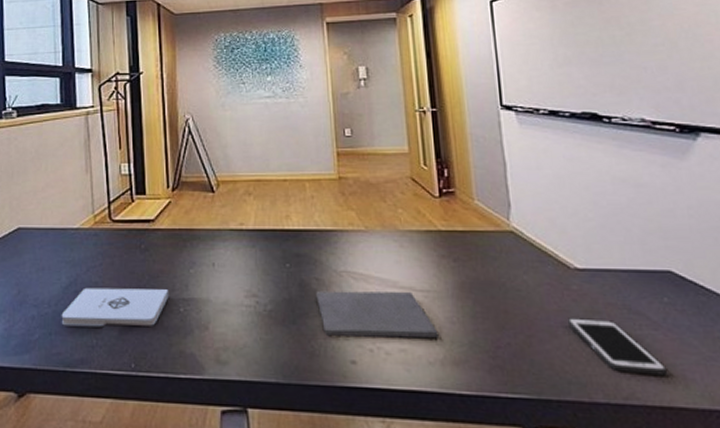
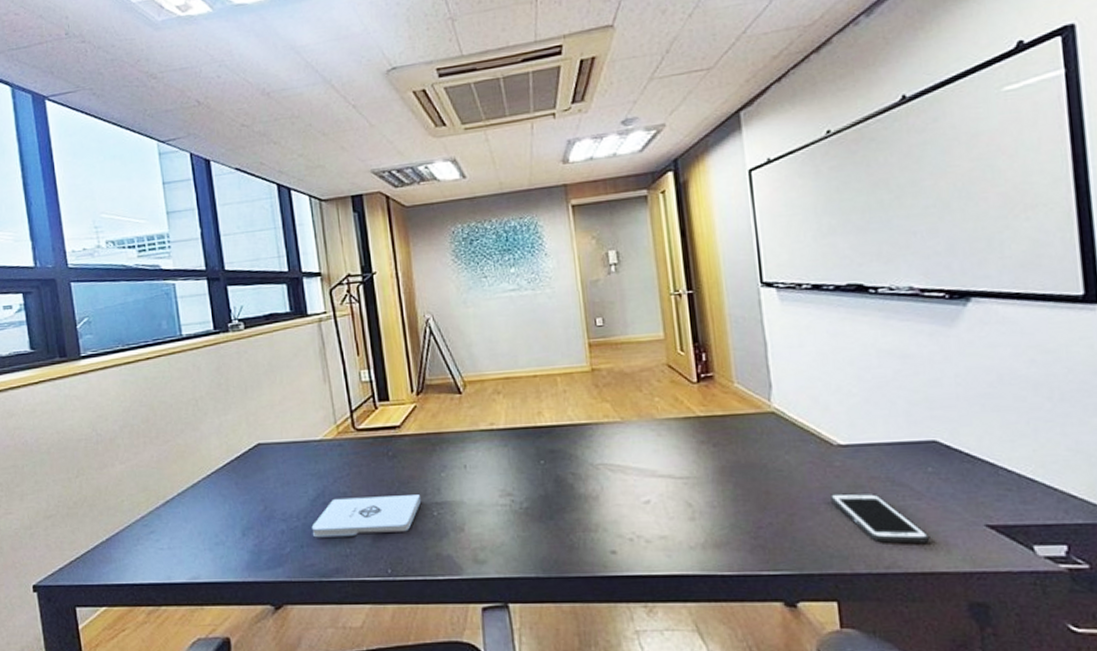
notepad: present [316,290,439,339] -> none [573,479,699,529]

